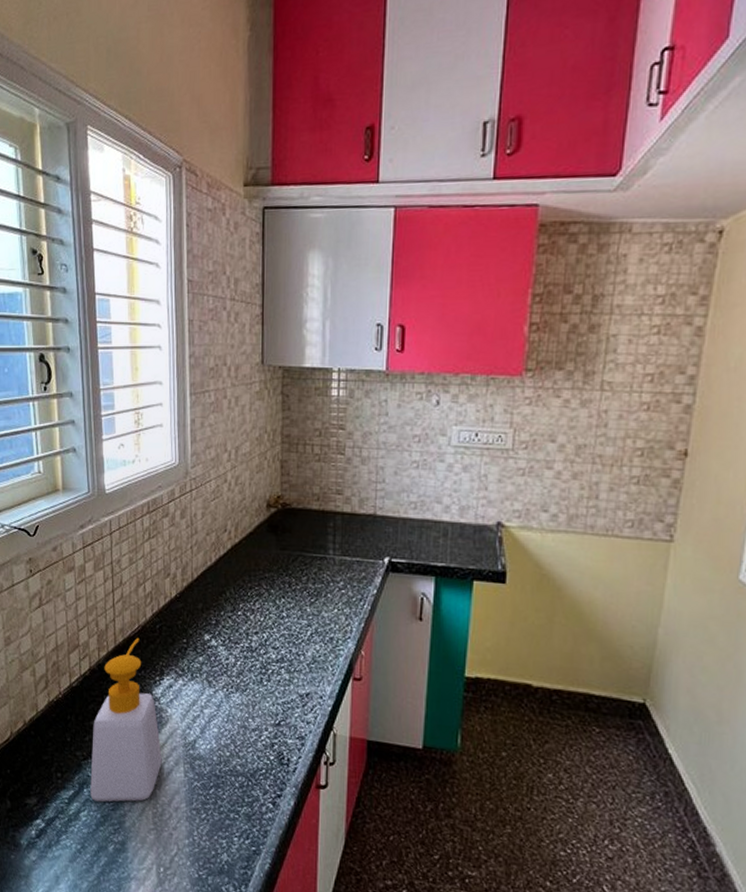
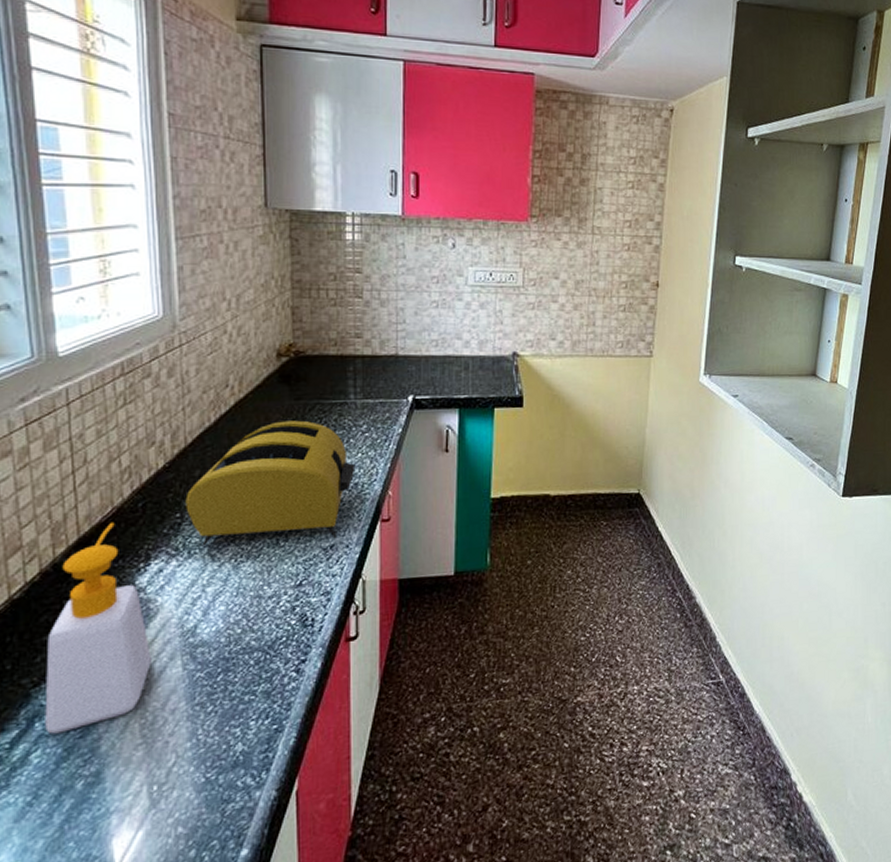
toaster: none [190,568,332,688] -> present [185,420,356,546]

